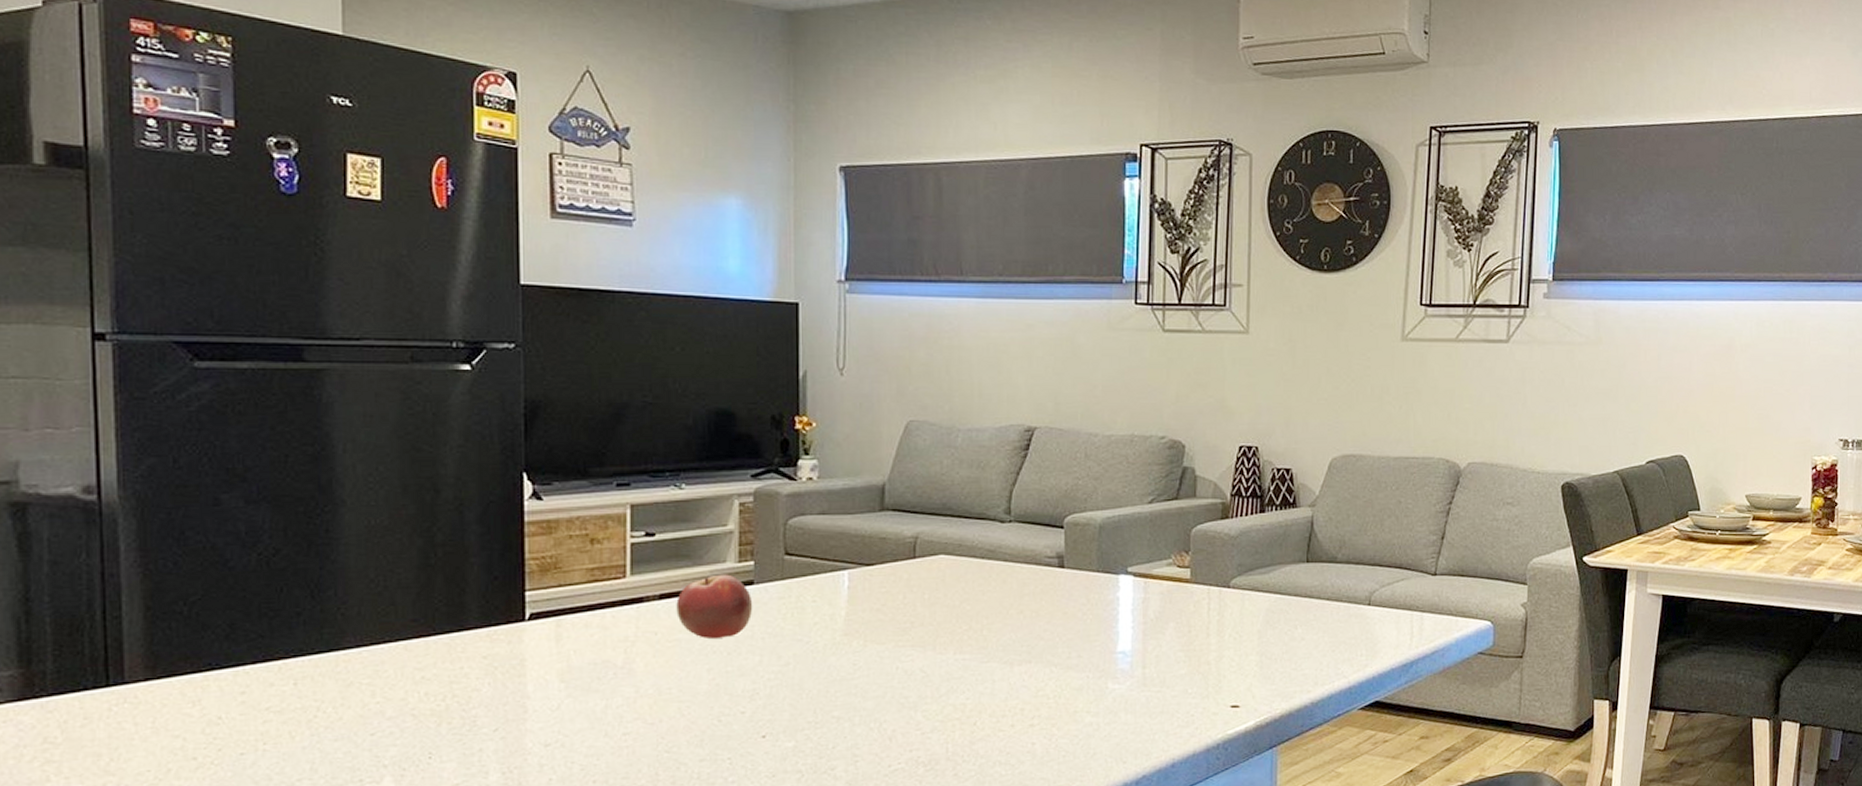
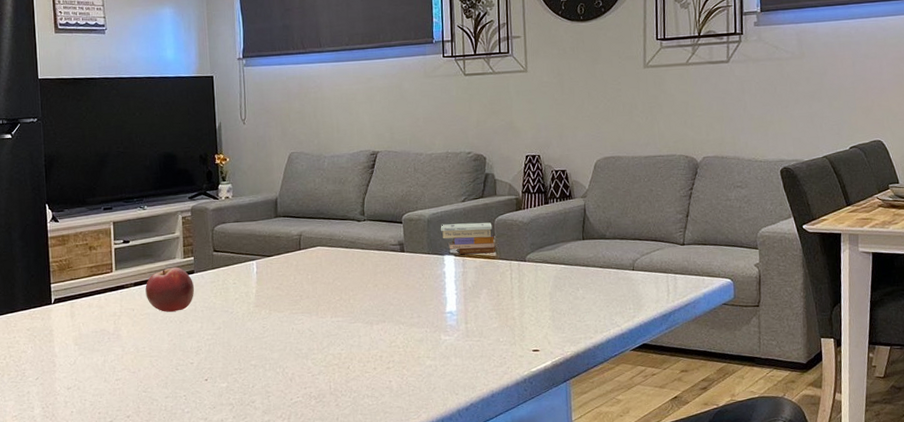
books: none [1116,531,1191,575] -> present [440,222,496,255]

